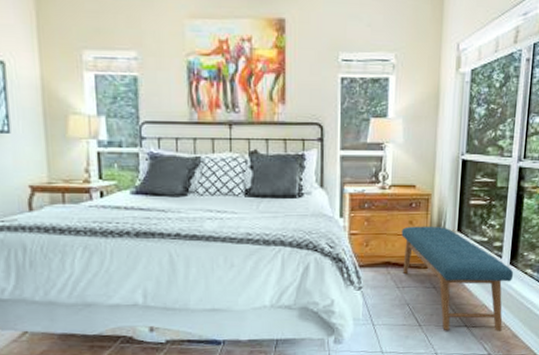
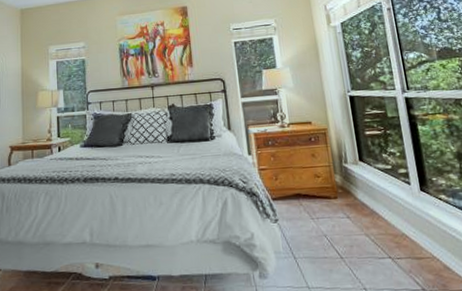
bench: present [401,226,514,331] -> none [306,157,431,263]

